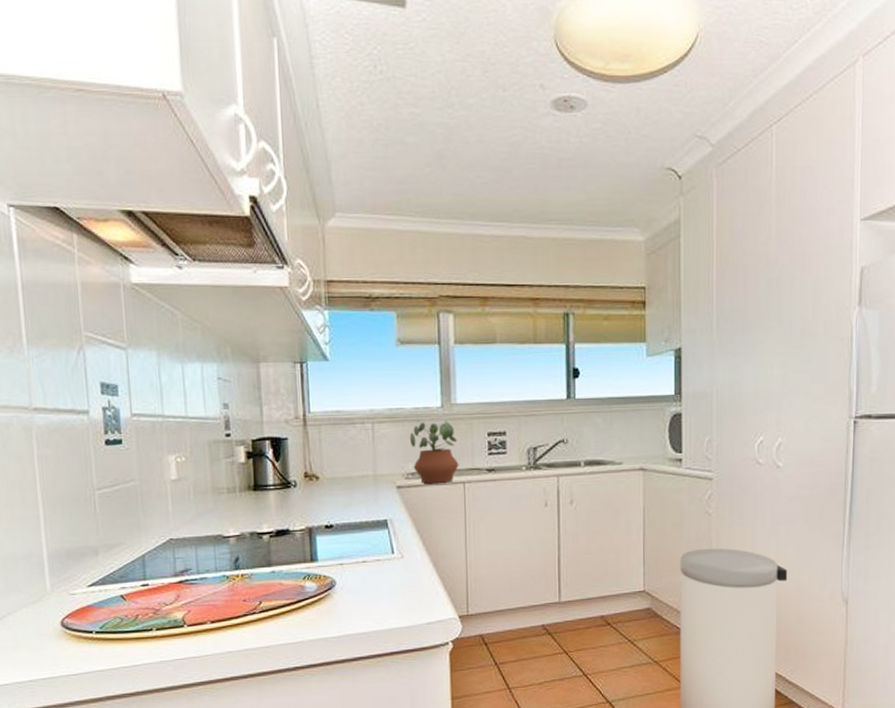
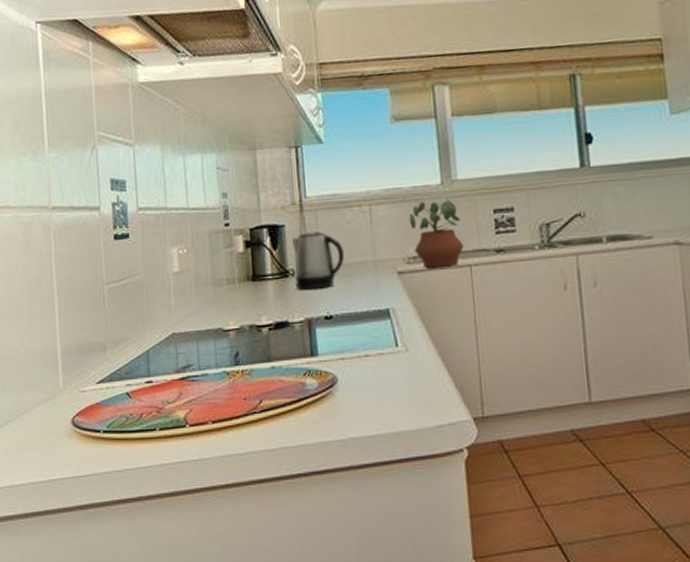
kettle: none [295,446,347,500] -> present [292,231,345,290]

